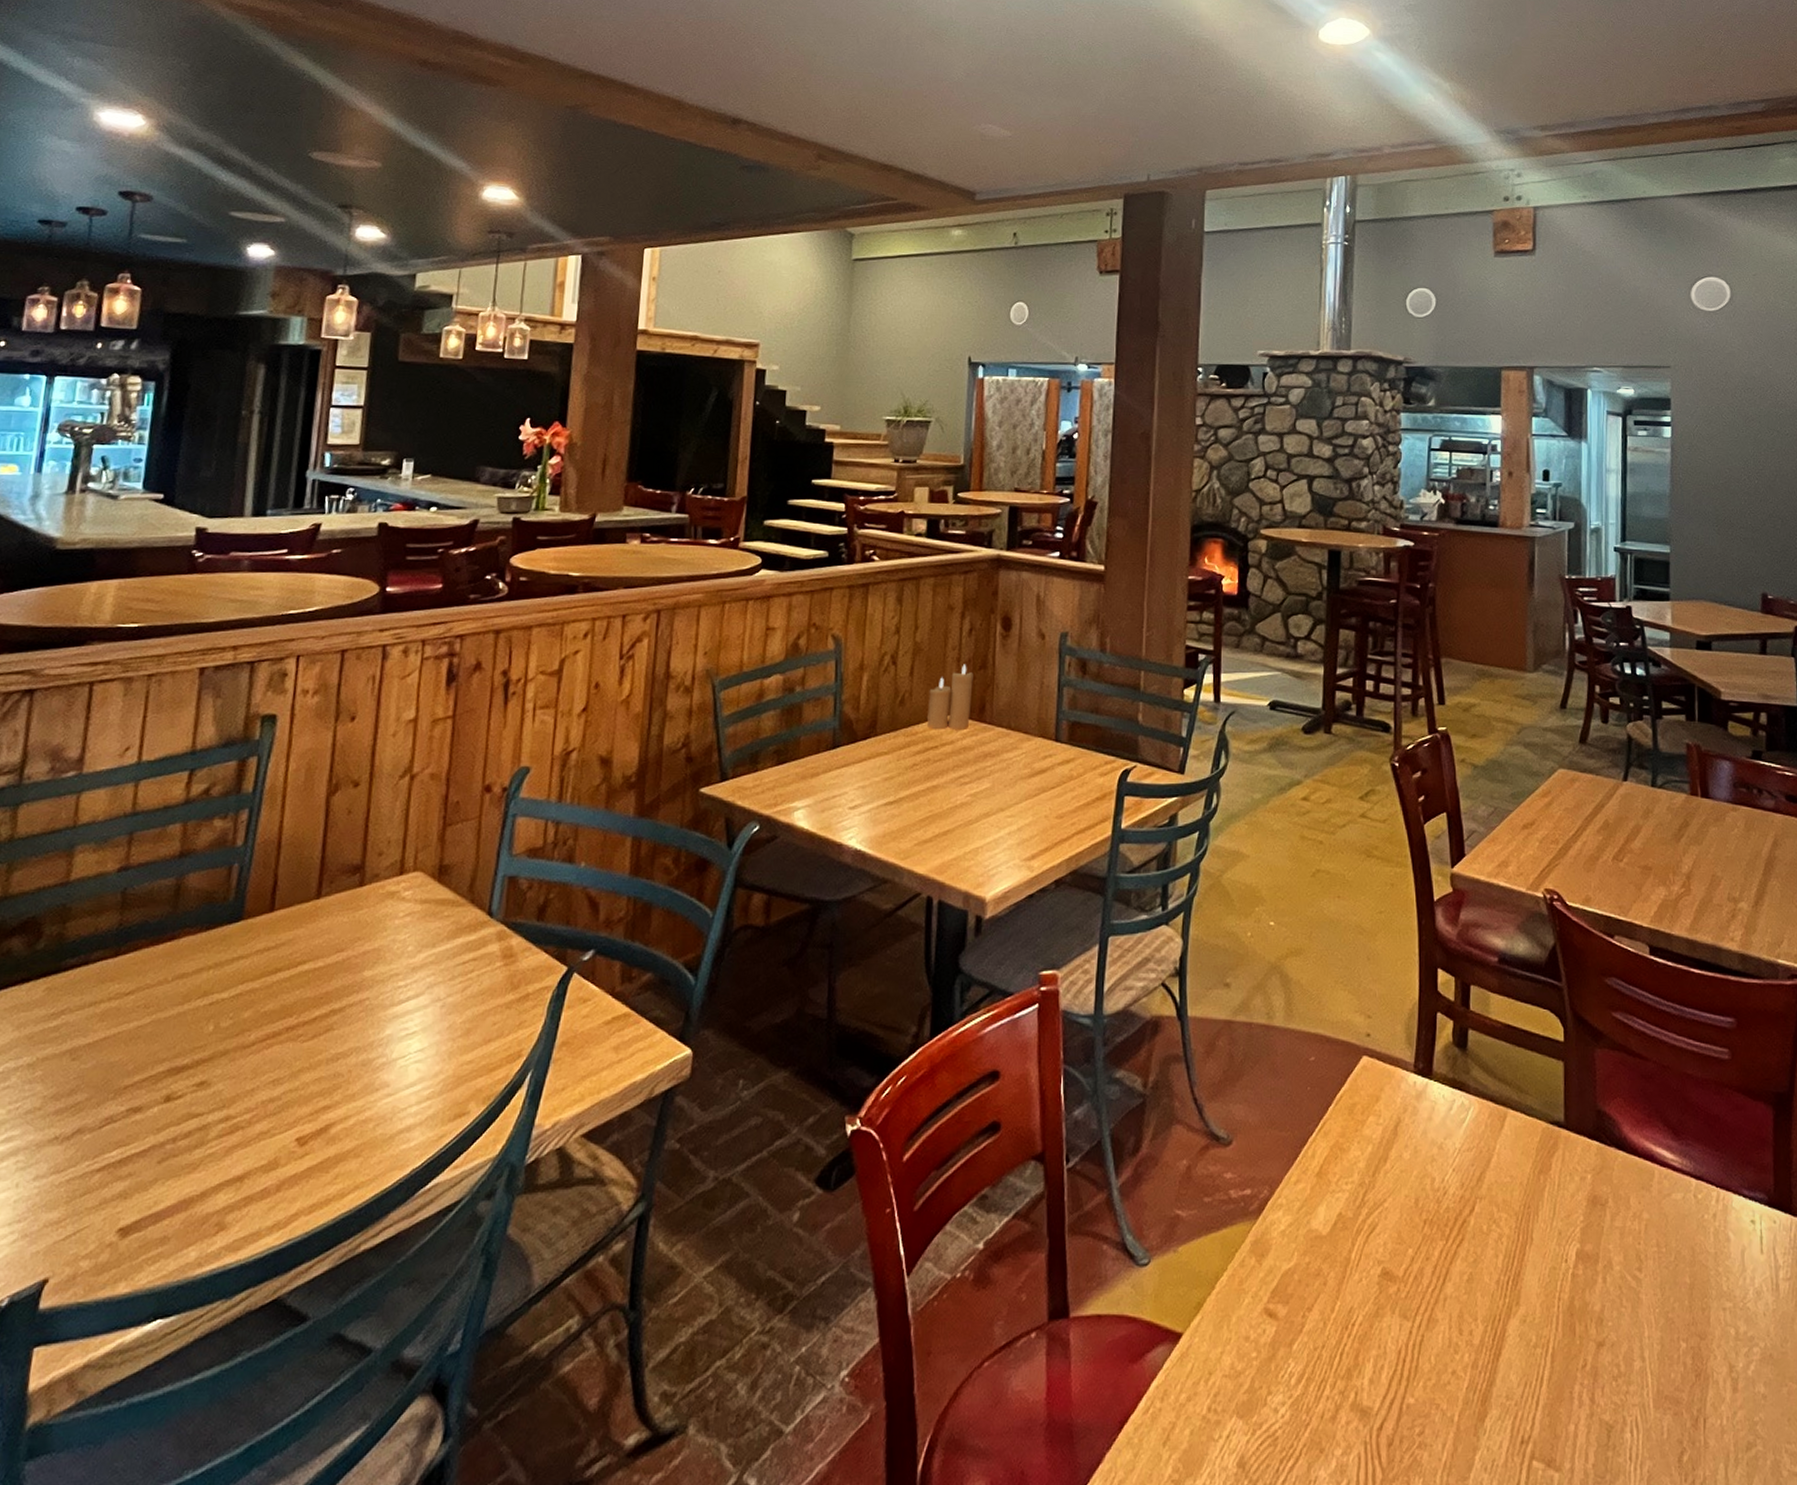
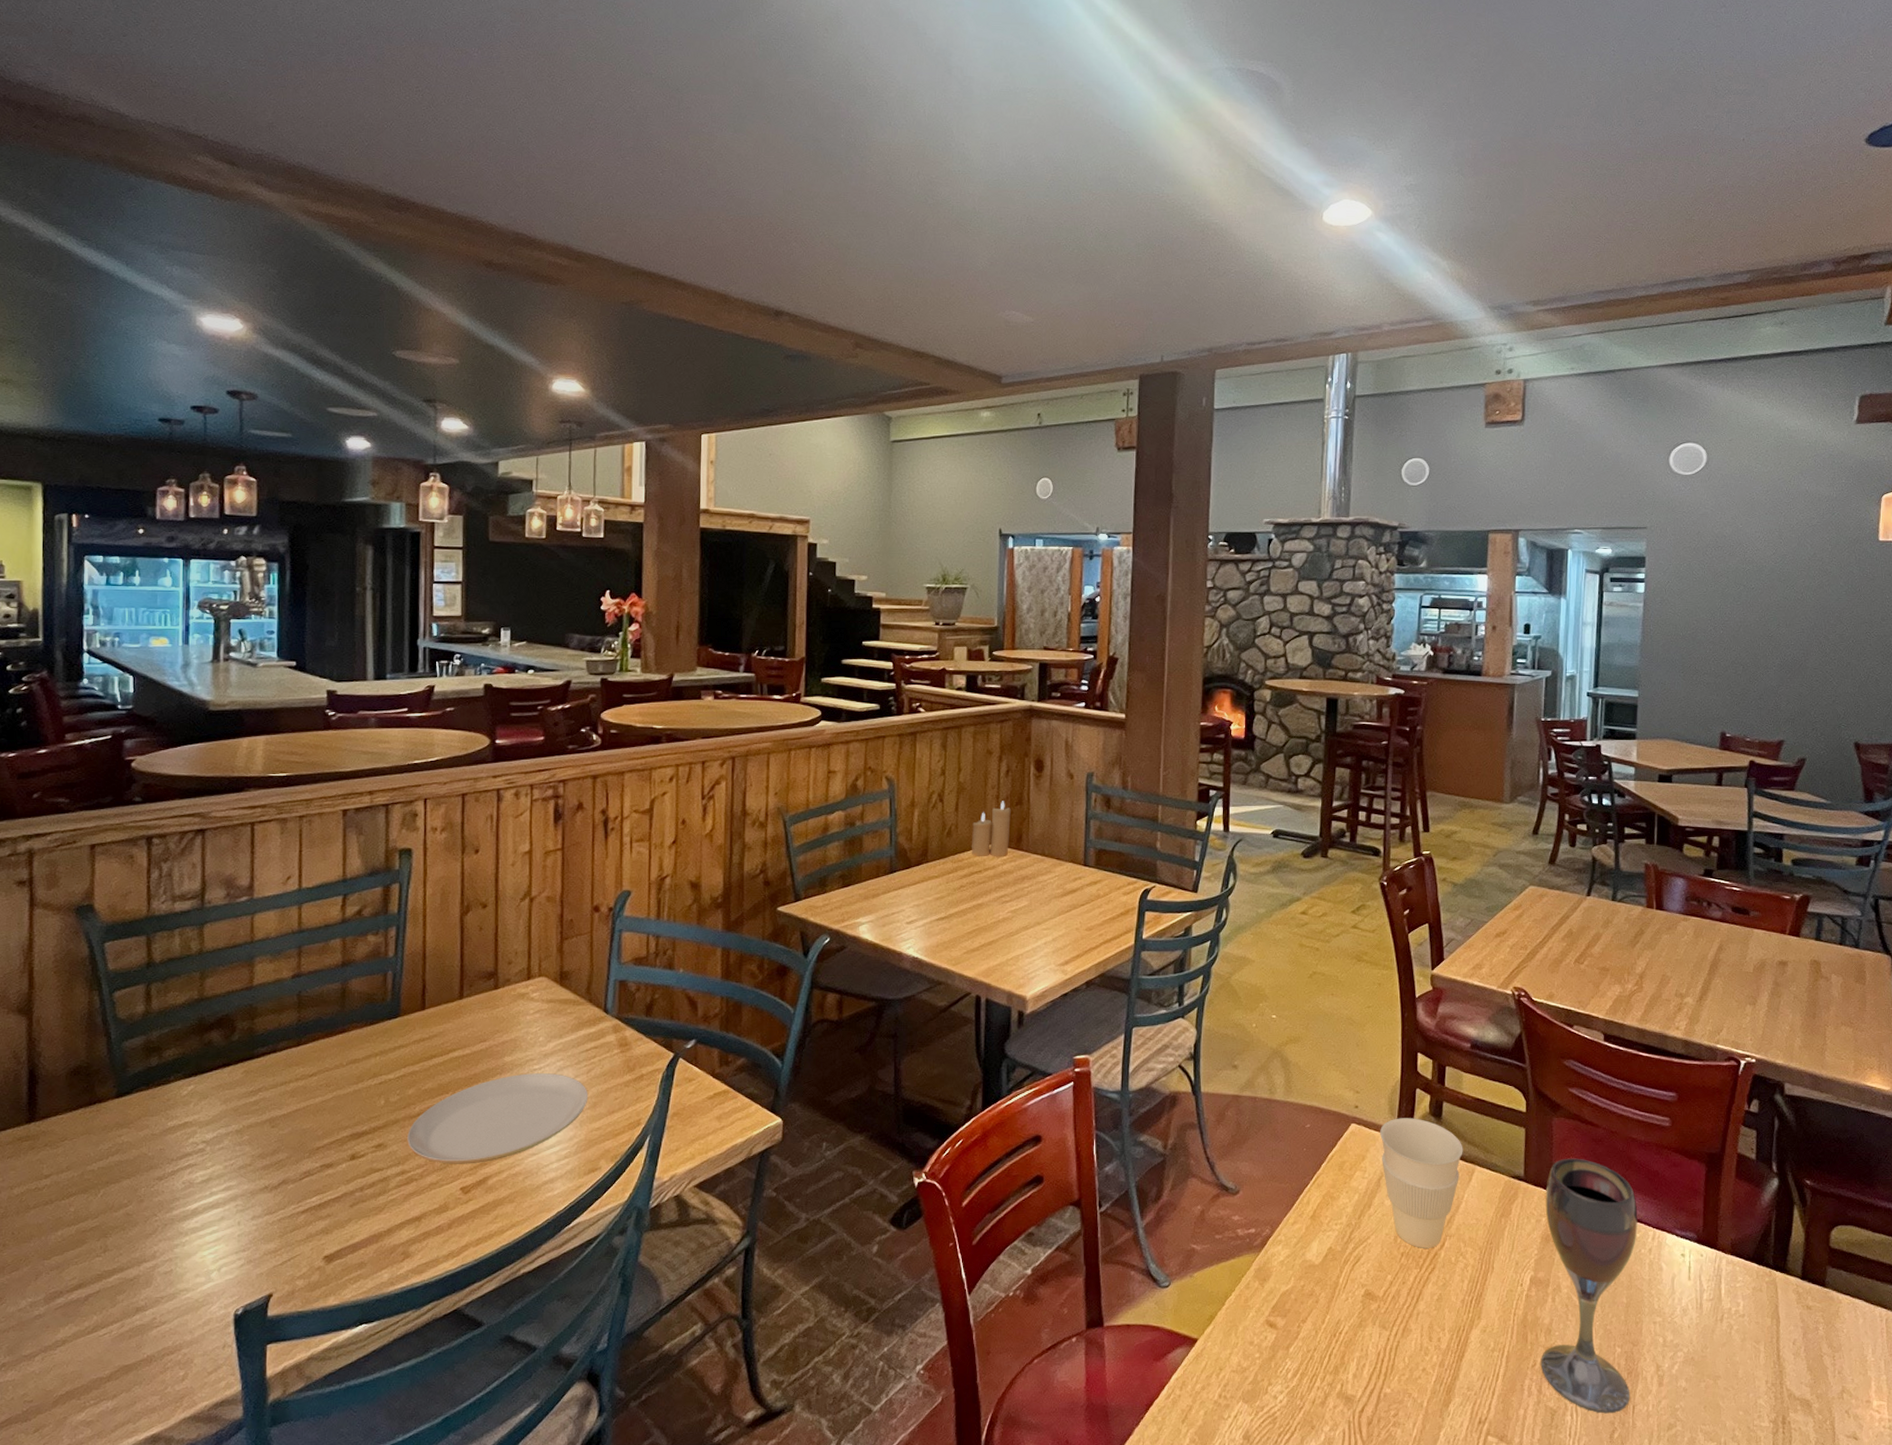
plate: none [236,992,462,1108] -> present [407,1073,589,1164]
cup: none [1396,1049,1493,1214] -> present [1380,1118,1463,1248]
cup: none [1590,1099,1700,1430] -> present [1540,1158,1638,1414]

